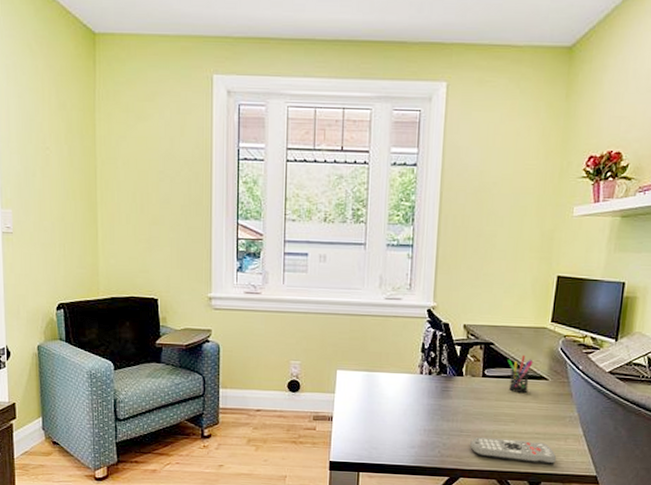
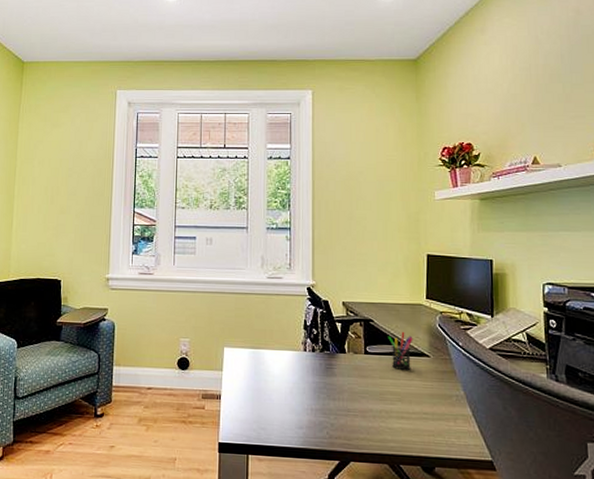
remote control: present [470,437,557,465] -> none [358,417,448,448]

